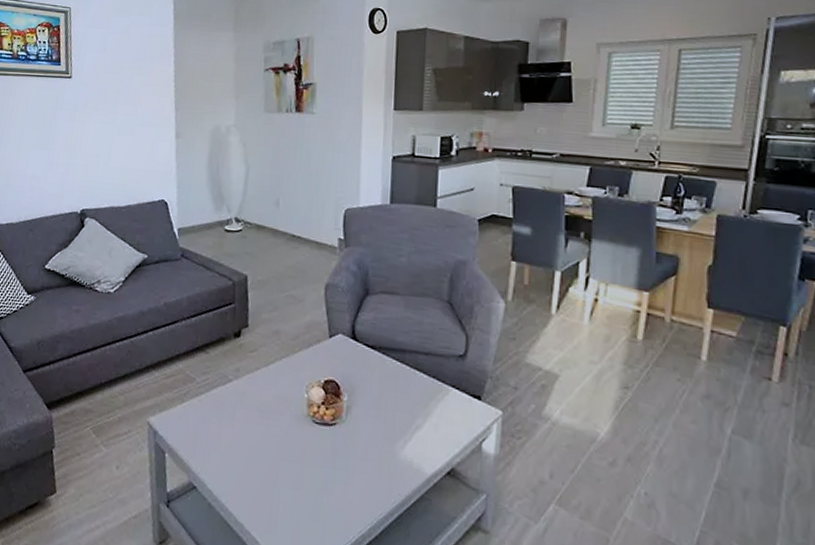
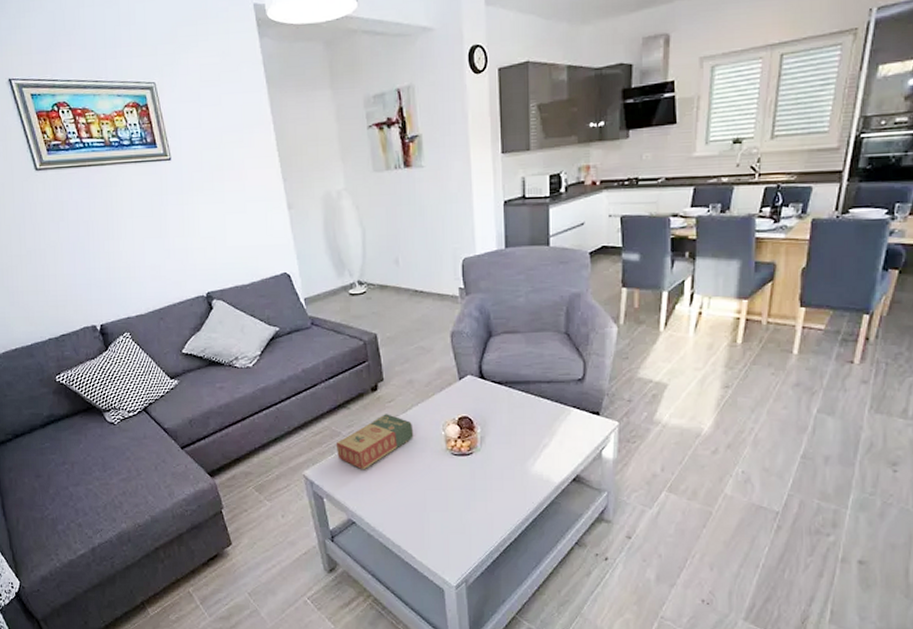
book: none [187,364,274,426] -> present [336,414,414,470]

